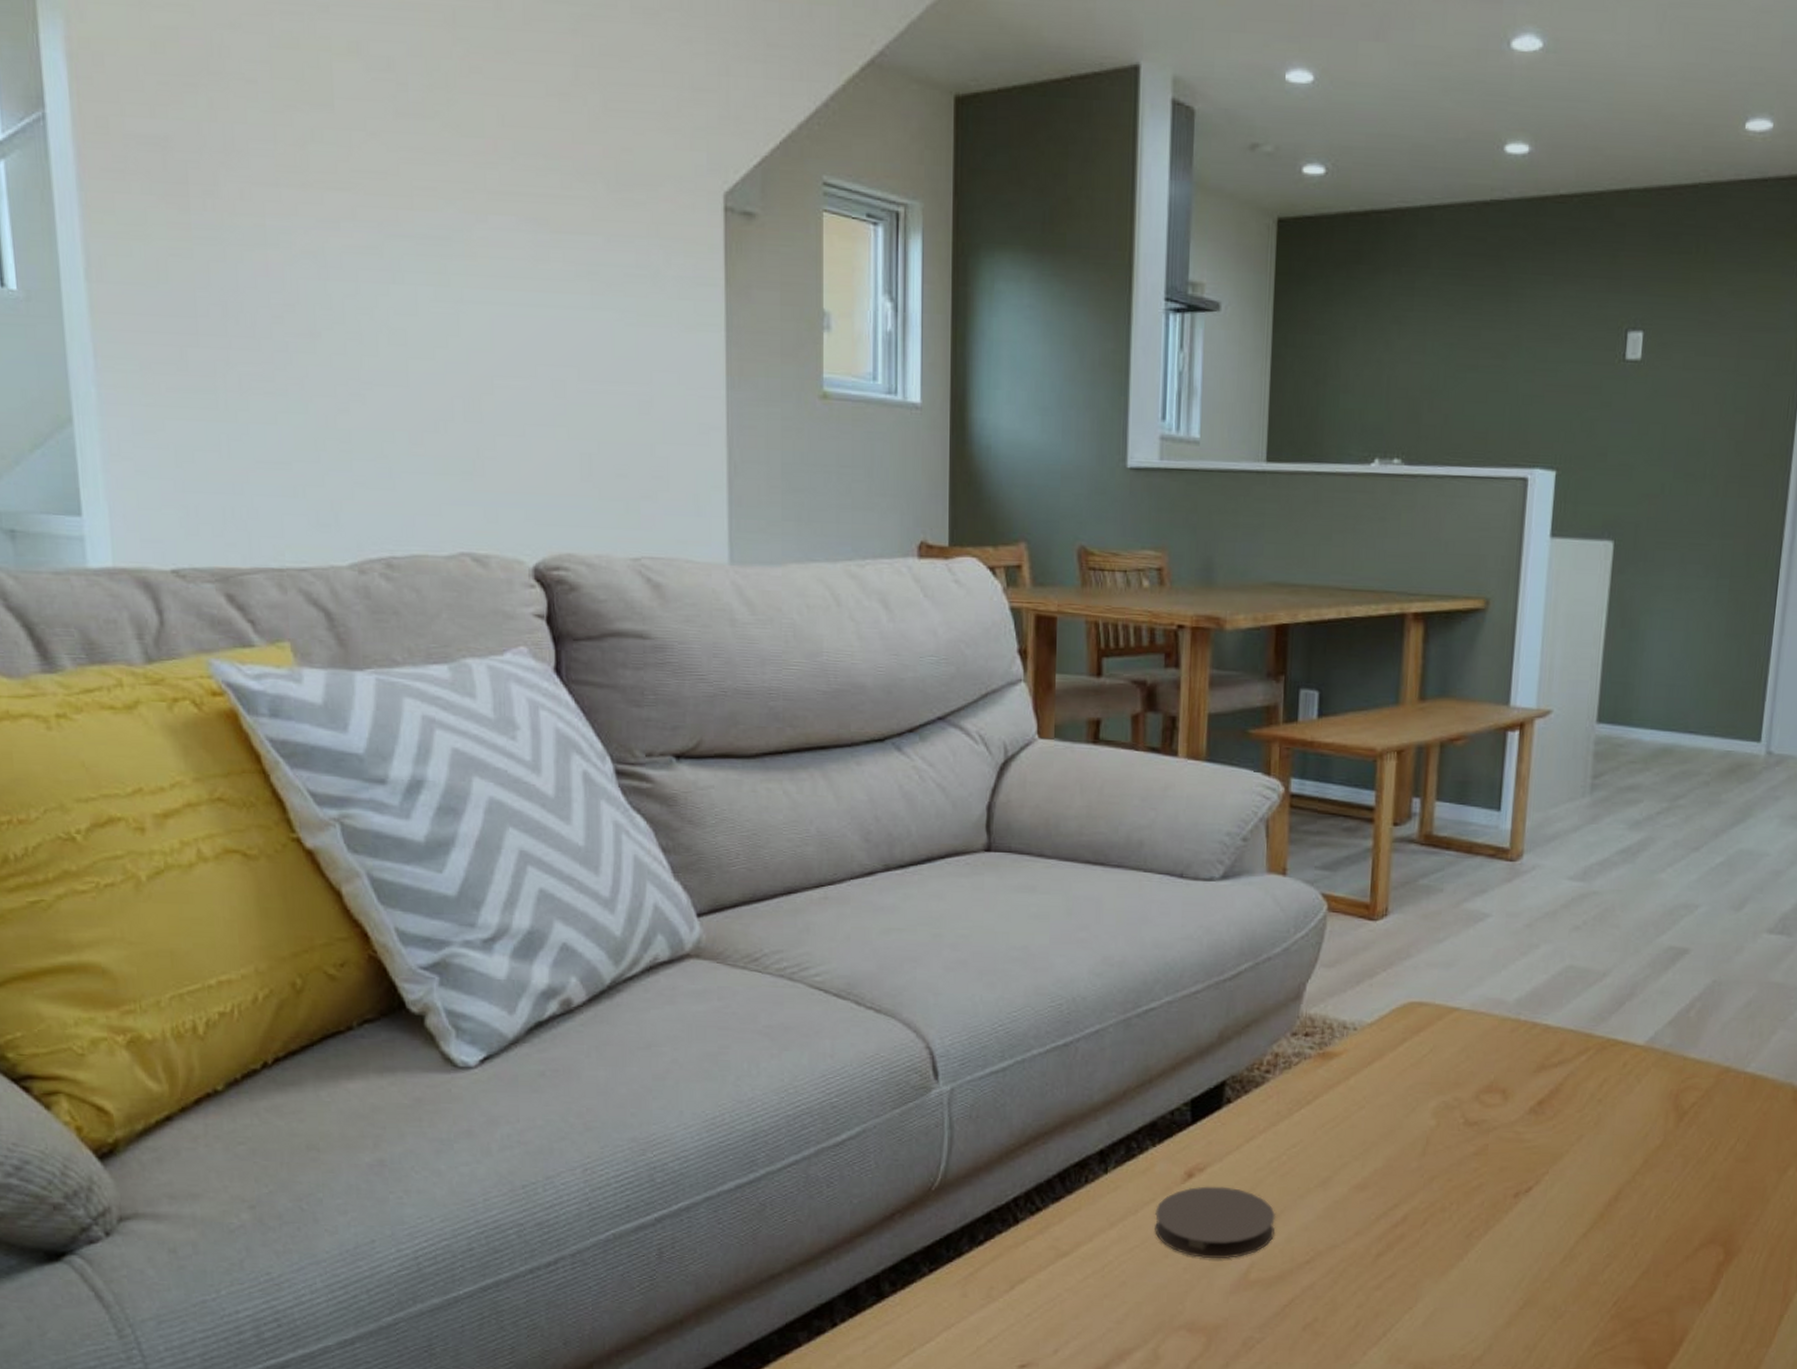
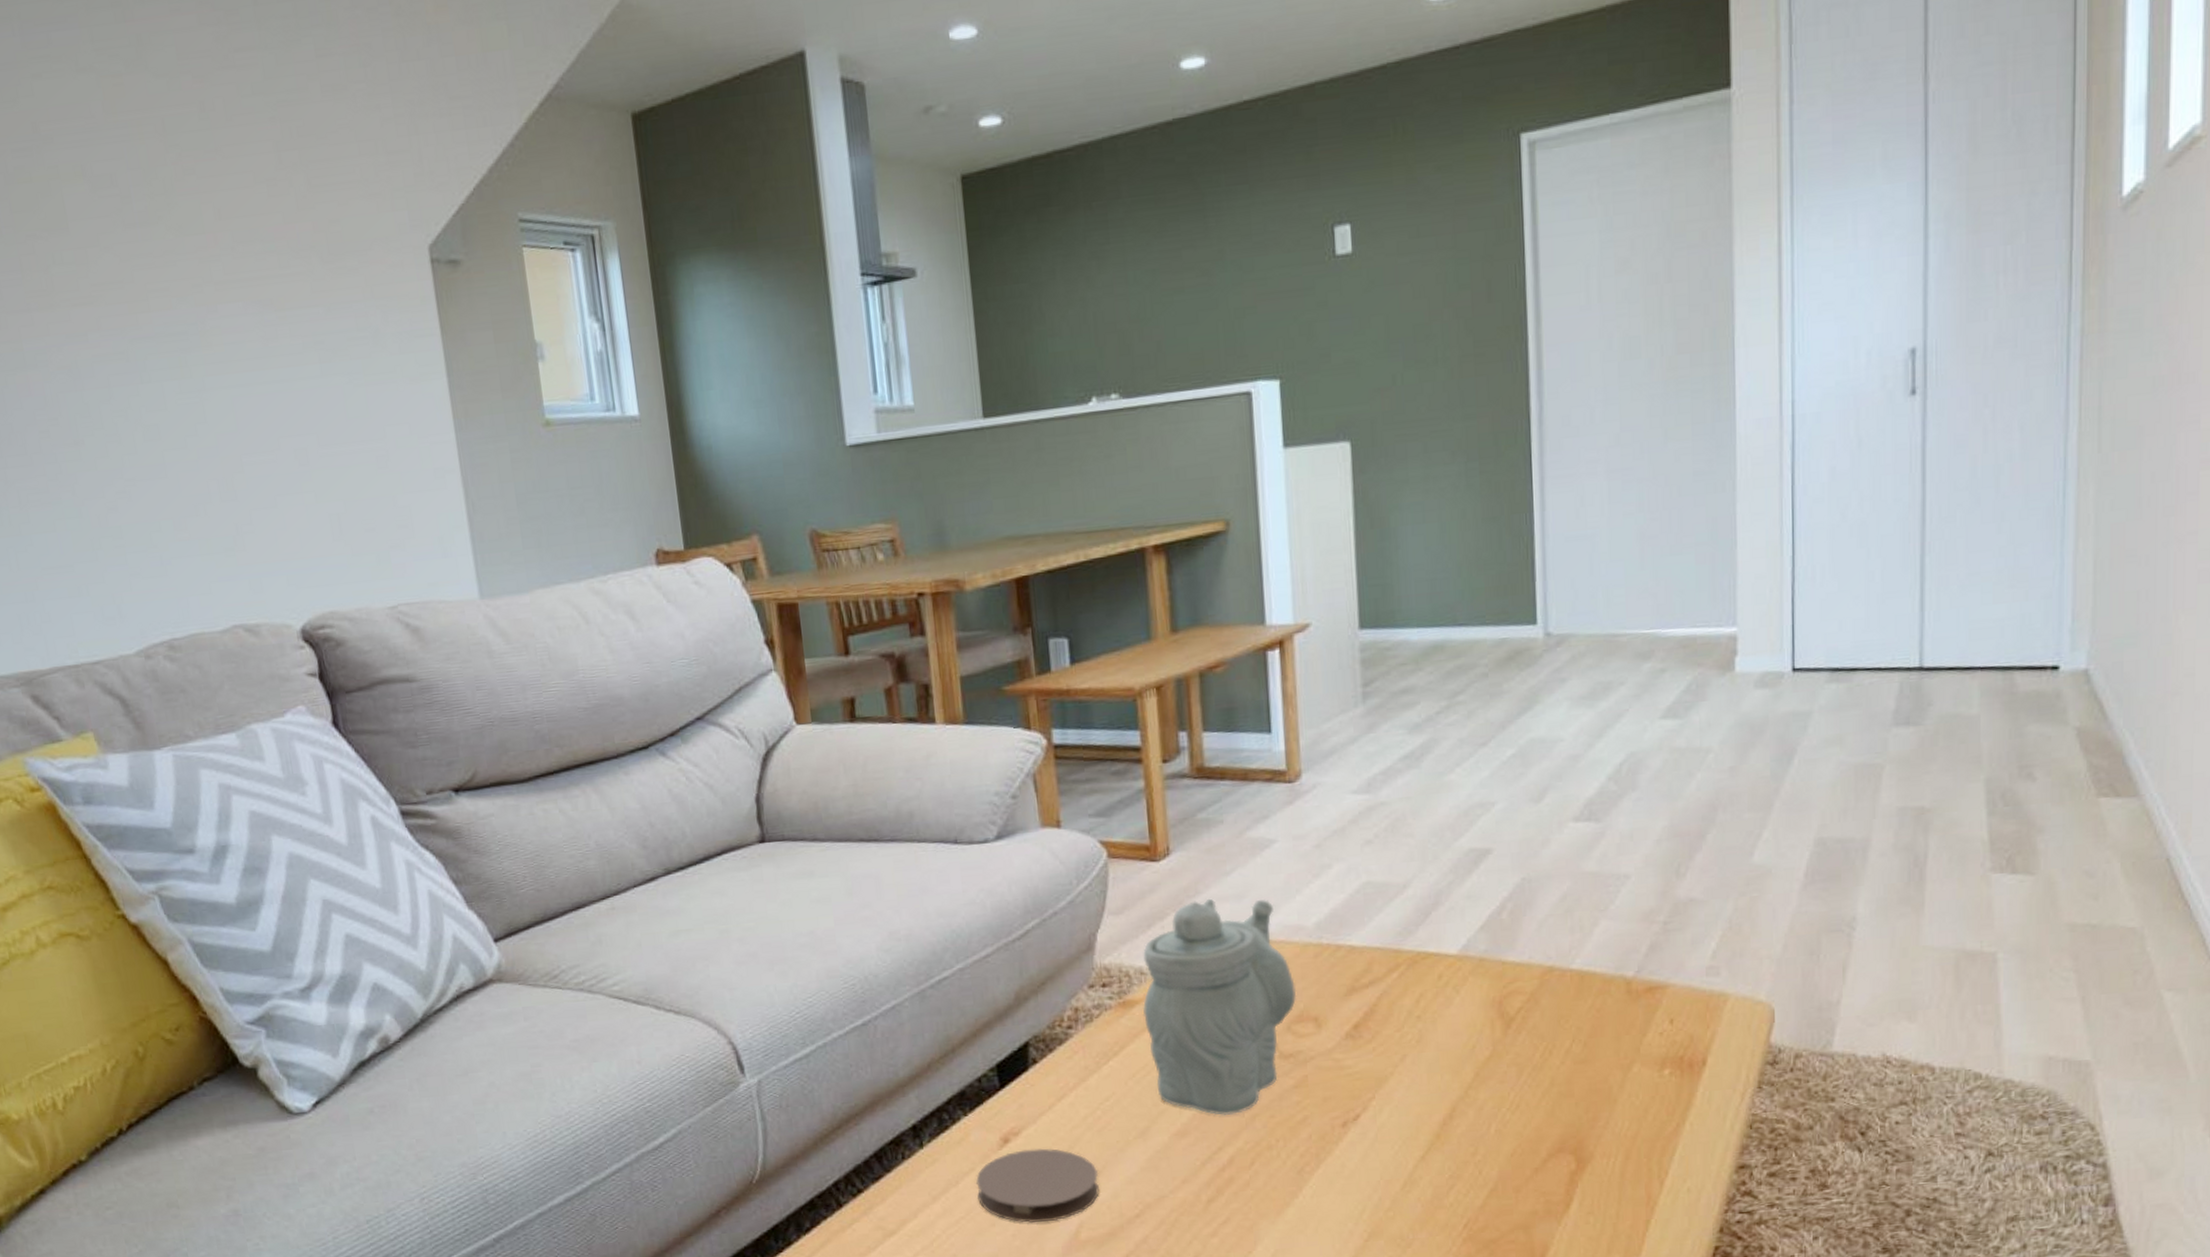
teapot: none [1340,962,1490,1174] -> present [1142,898,1297,1115]

